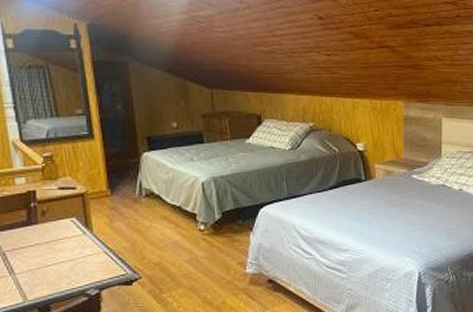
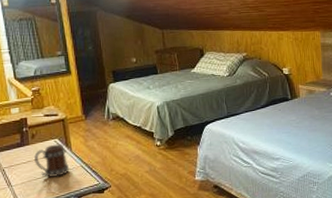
mug: none [45,224,90,264] -> present [34,144,70,177]

